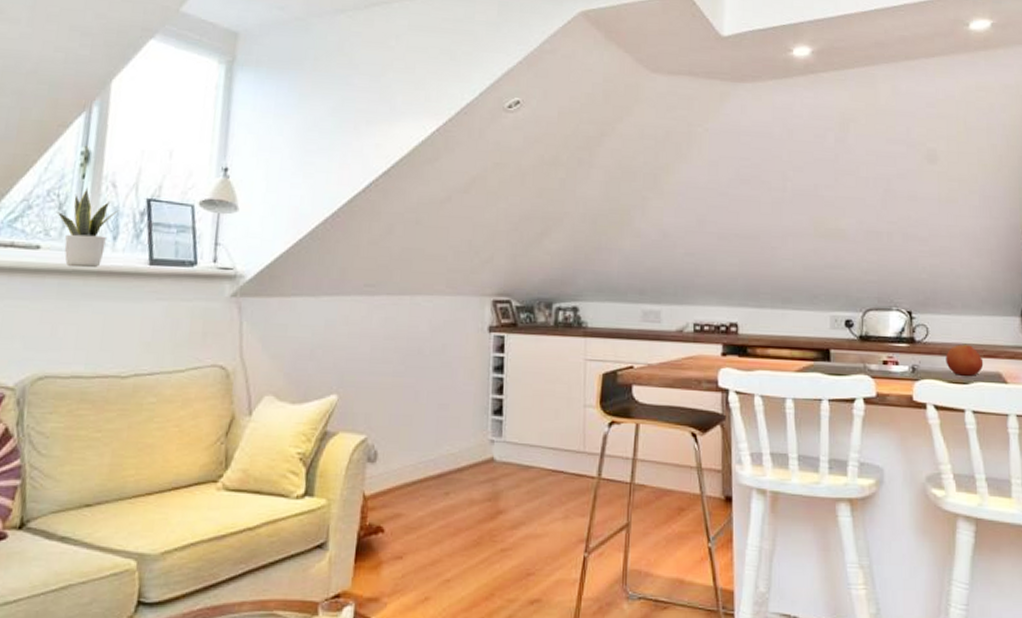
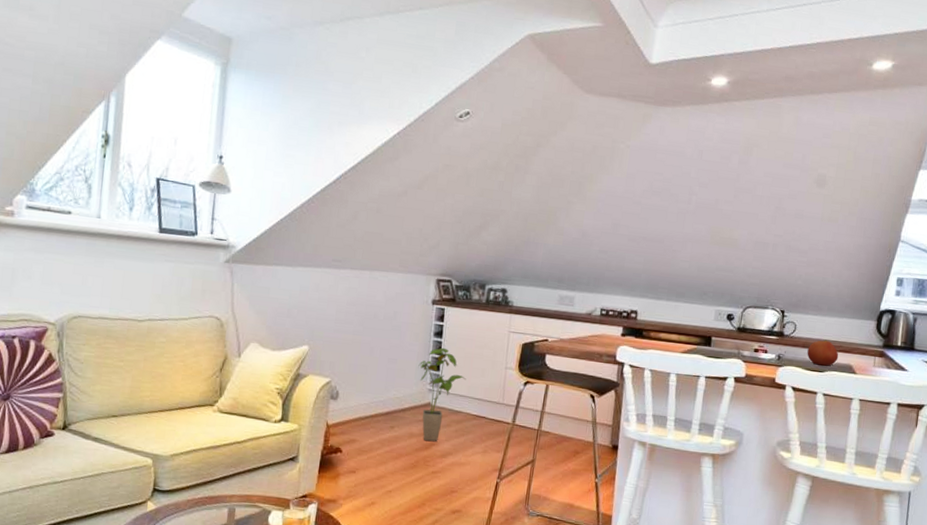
potted plant: present [56,187,119,268] -> none [83,165,134,233]
house plant: none [476,385,537,509] -> present [418,347,466,442]

